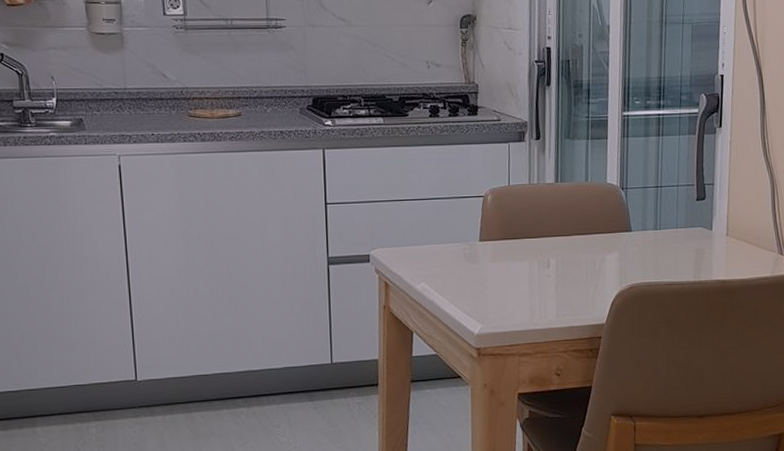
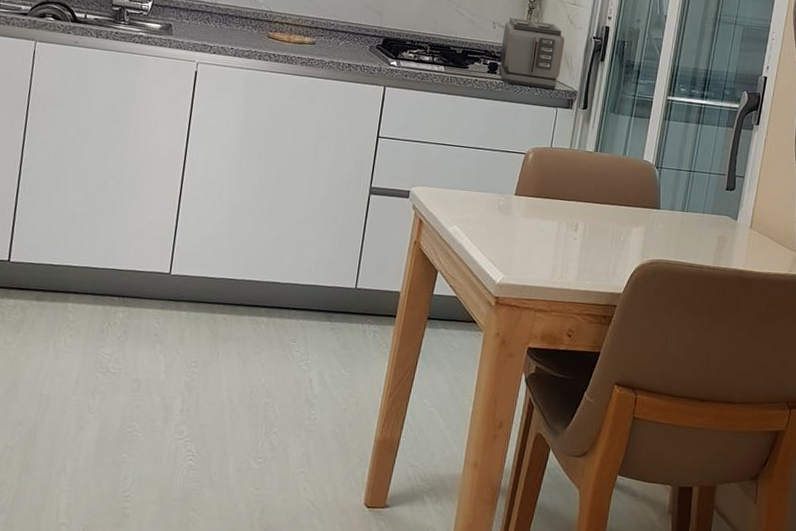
toaster: none [439,53,506,126] -> present [499,17,565,90]

